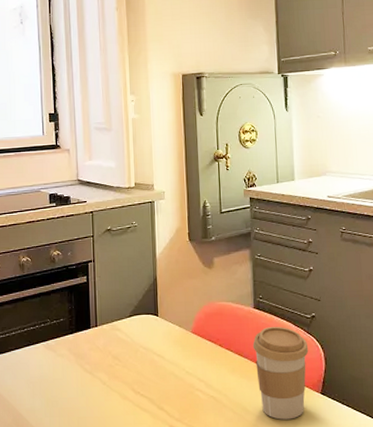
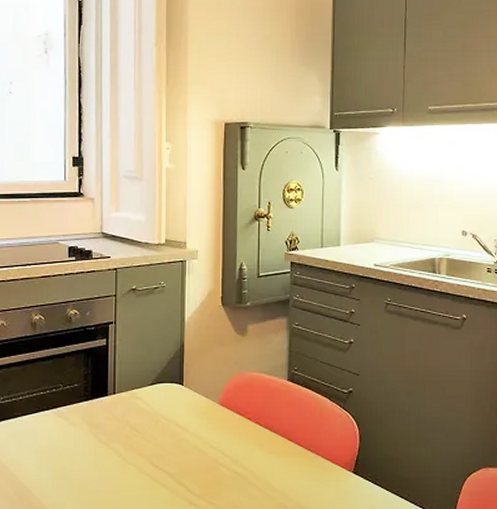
coffee cup: present [252,326,309,420] -> none [284,400,343,499]

